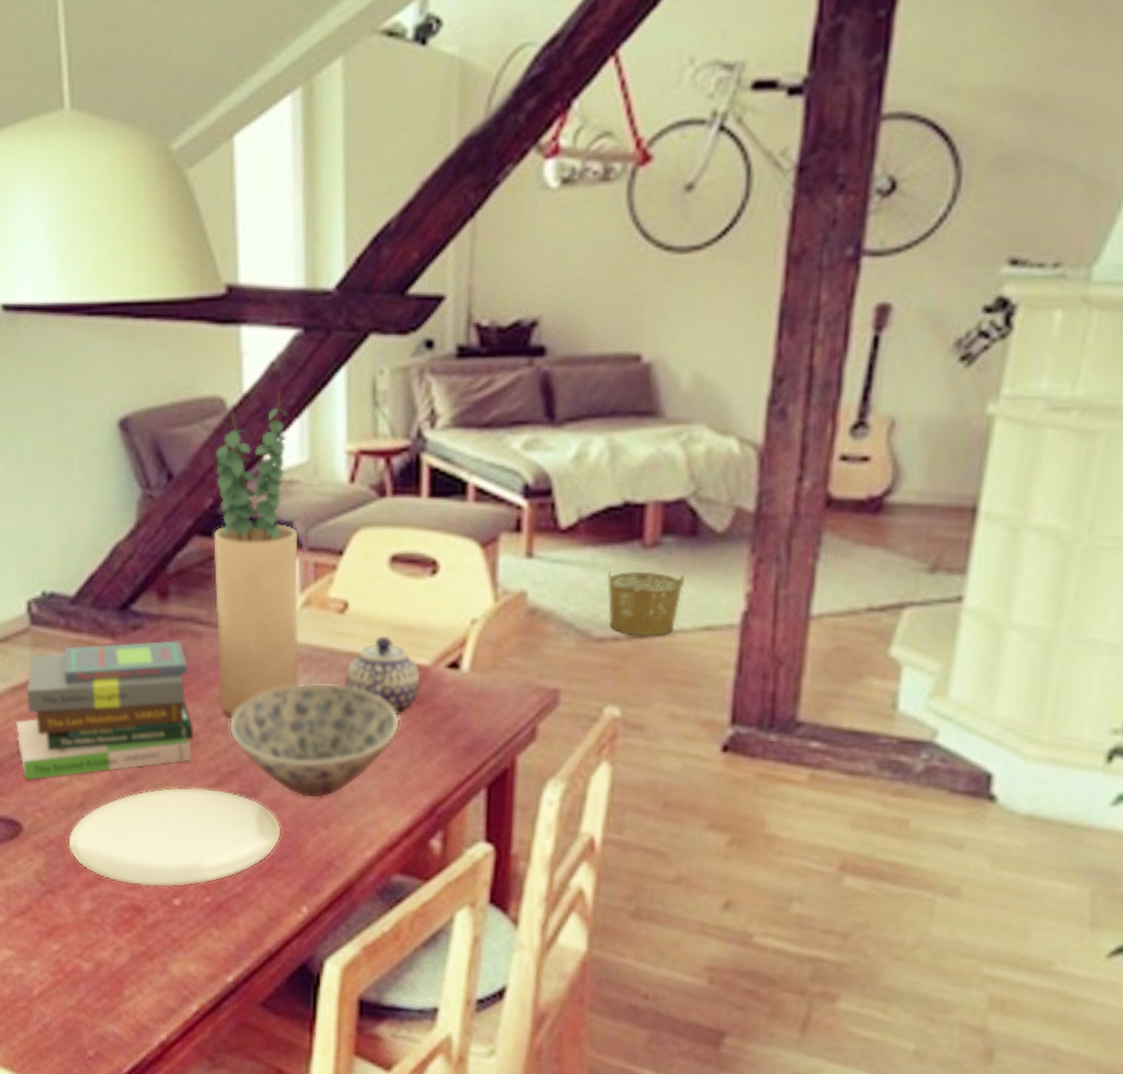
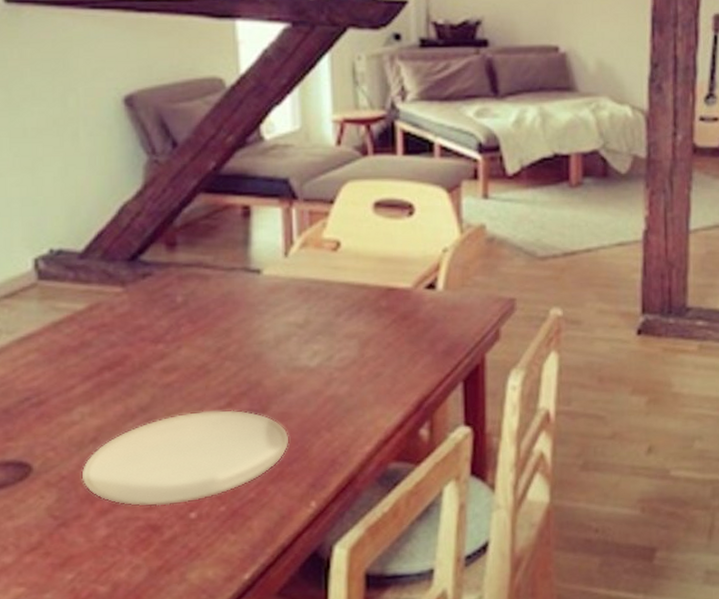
books: present [16,640,193,780] -> none [24,284,204,423]
vase: present [213,391,299,718] -> none [216,72,299,347]
bowl: present [228,682,400,800] -> none [237,309,389,409]
teapot: present [342,636,421,716] -> none [338,267,405,331]
basket: present [606,571,684,637] -> none [544,204,601,254]

